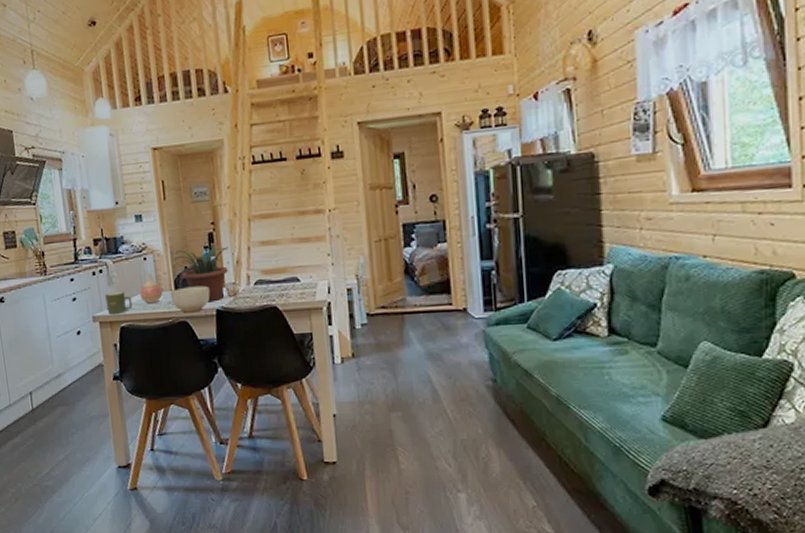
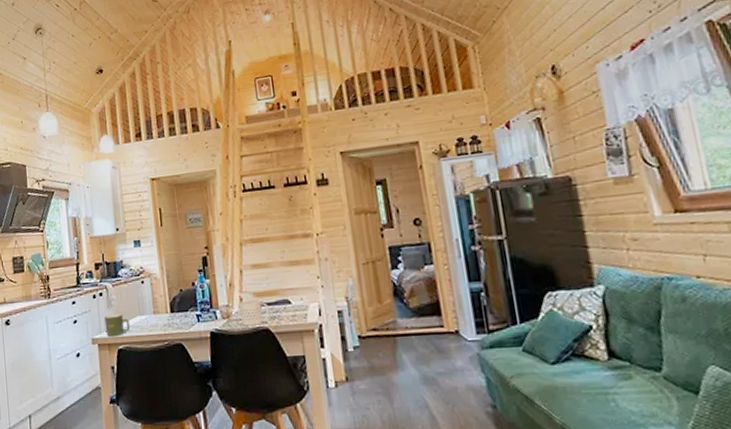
vase: present [139,273,163,304] -> none [136,296,159,327]
bowl: present [170,285,210,313] -> none [166,308,205,335]
potted plant: present [173,246,229,303] -> none [169,269,222,325]
mug: none [245,276,278,304] -> present [238,299,270,326]

